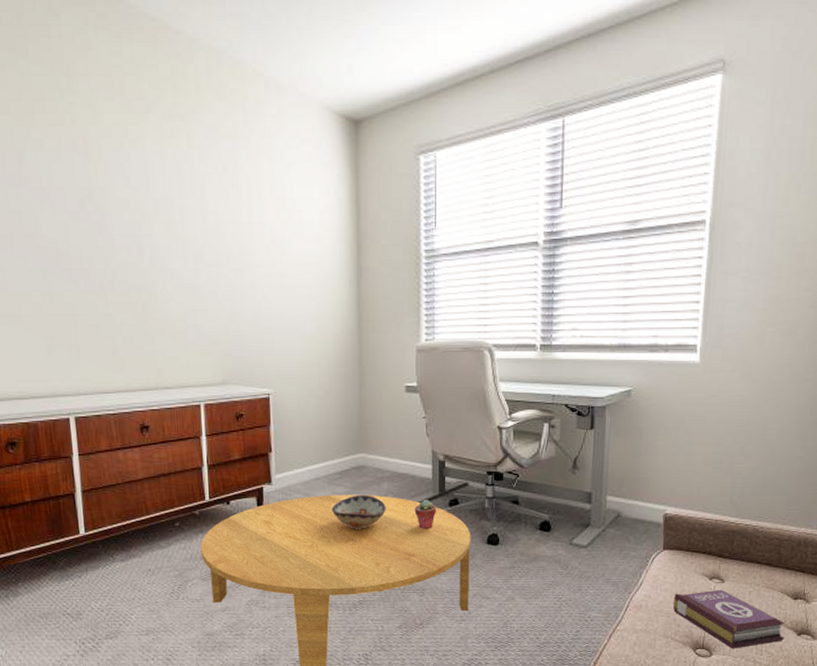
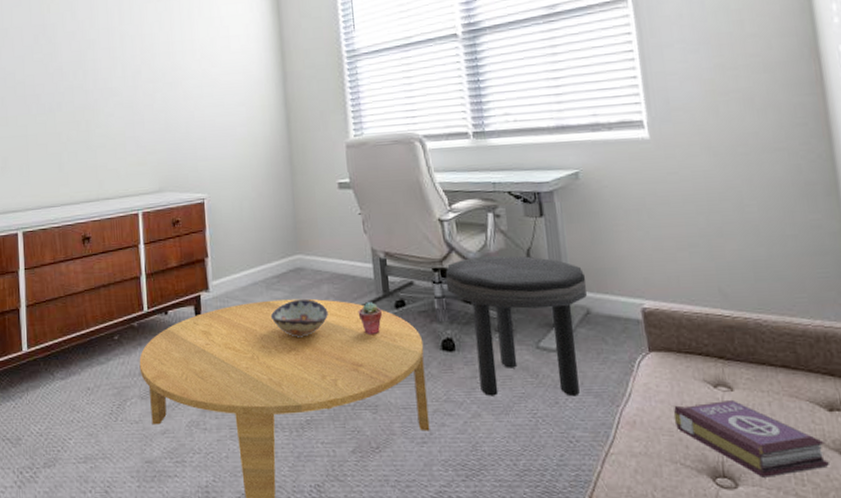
side table: none [498,463,622,585] -> present [445,255,587,397]

